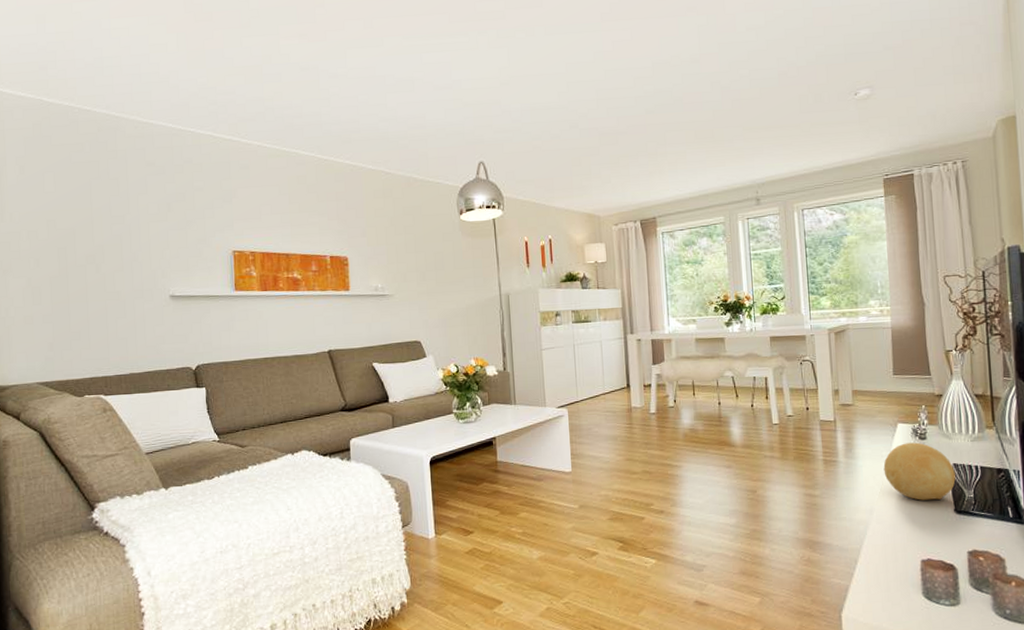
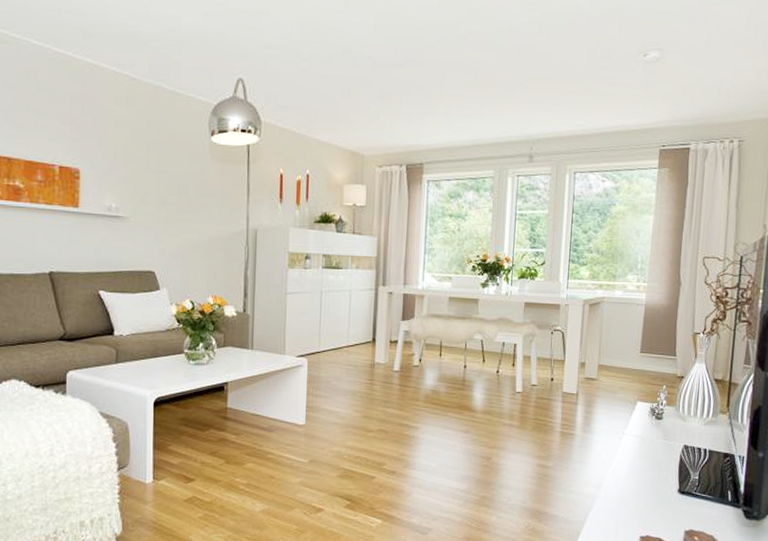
decorative ball: present [883,442,956,501] -> none [617,421,685,479]

